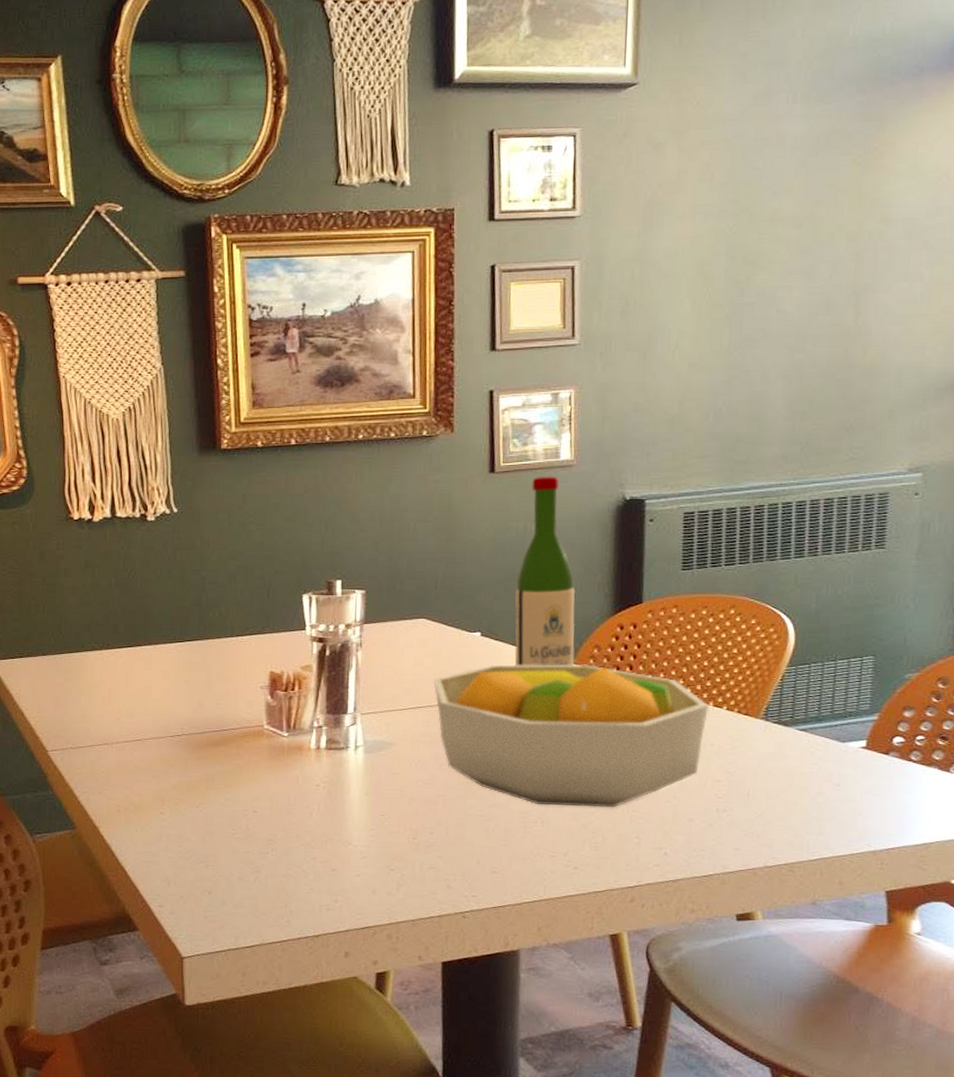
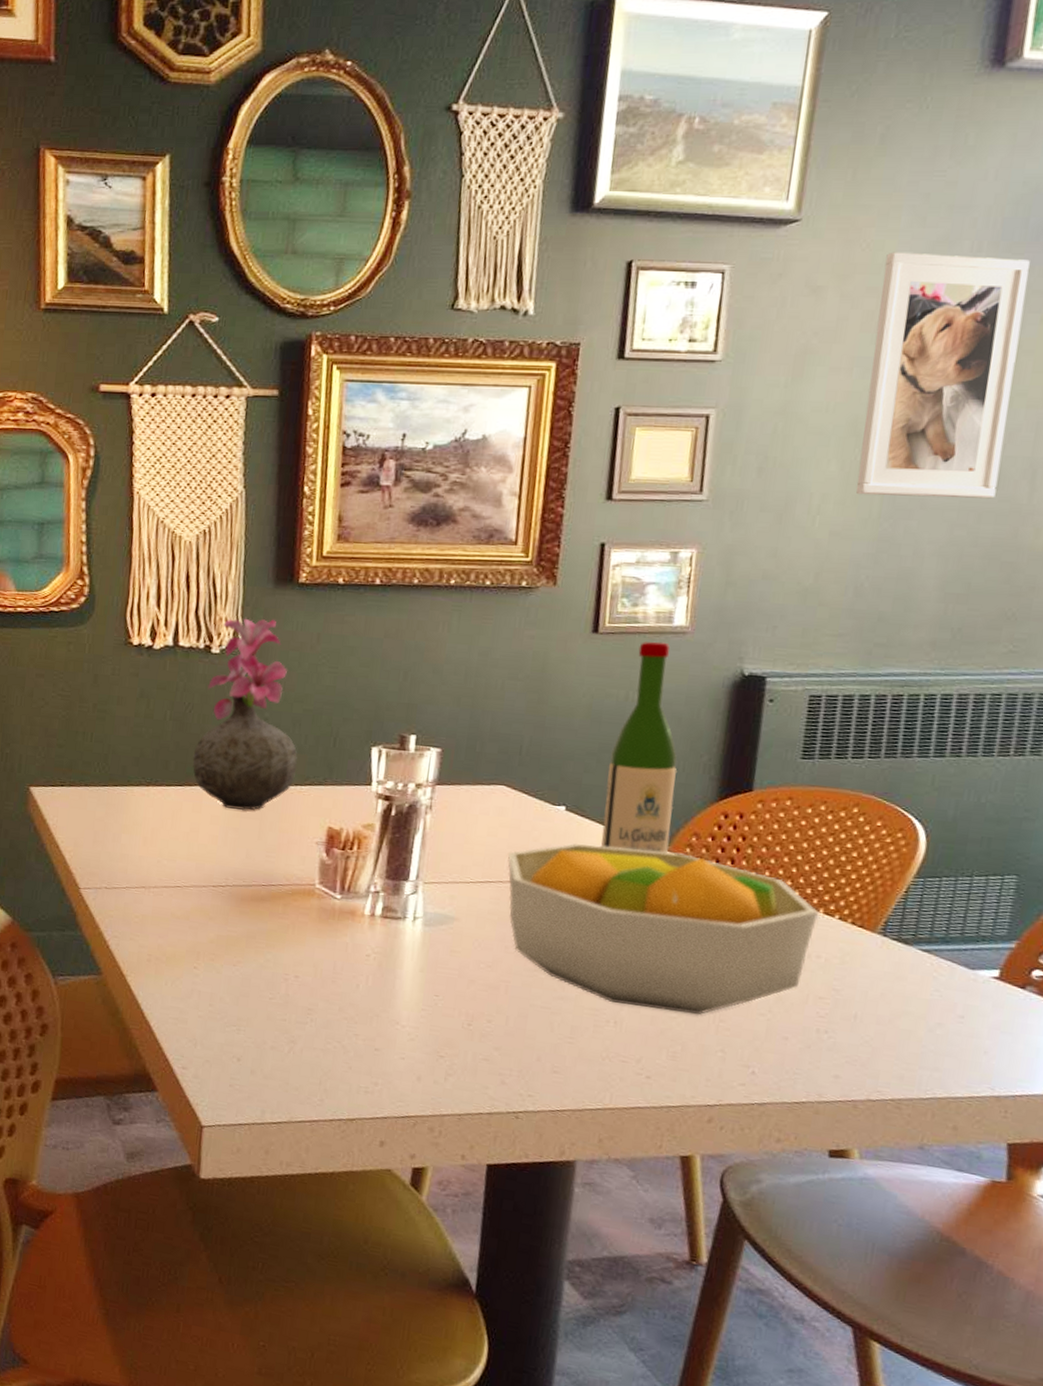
vase: none [140,484,237,664] -> present [192,618,298,811]
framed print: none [707,107,838,329] -> present [856,252,1030,499]

